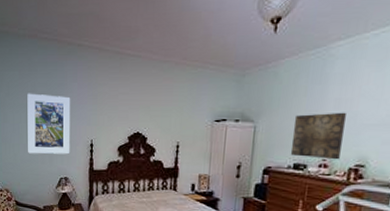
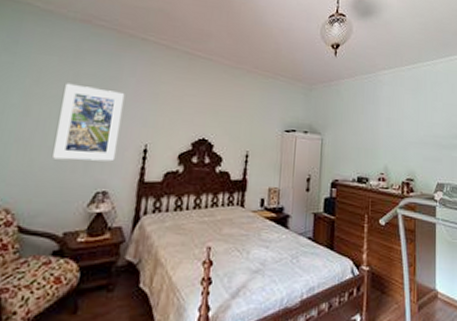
wall art: present [290,112,346,160] -> none [354,130,395,174]

